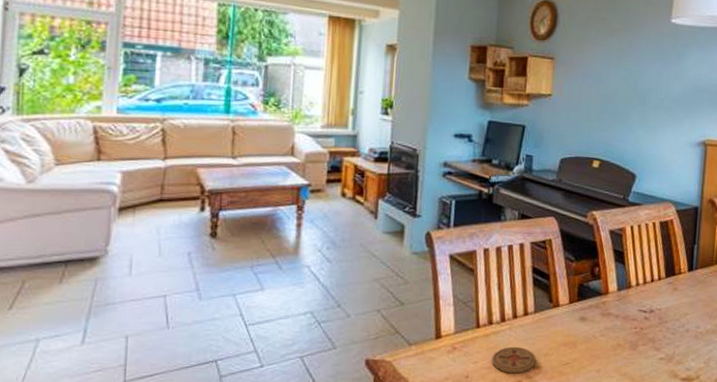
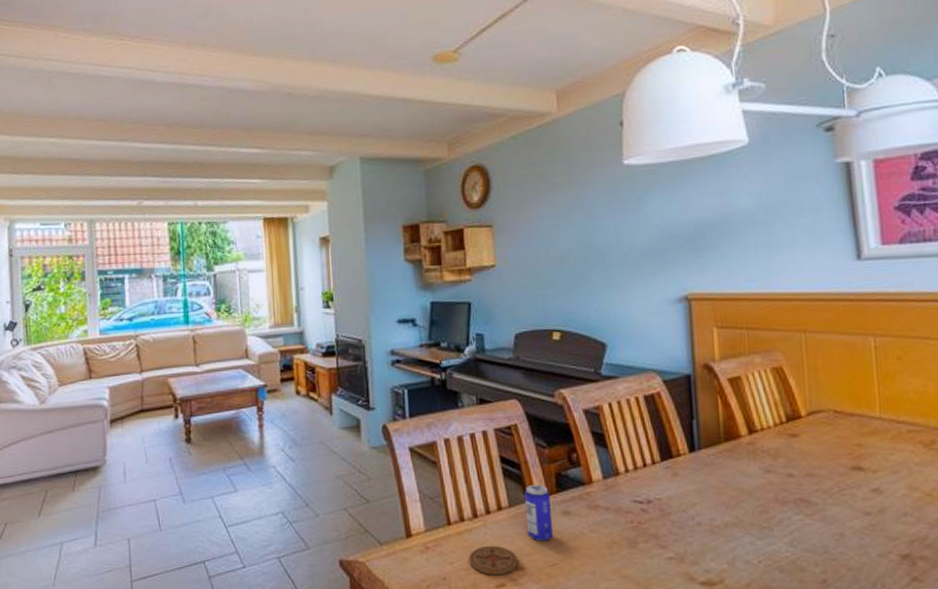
beer can: none [547,293,571,344] -> present [525,484,554,542]

